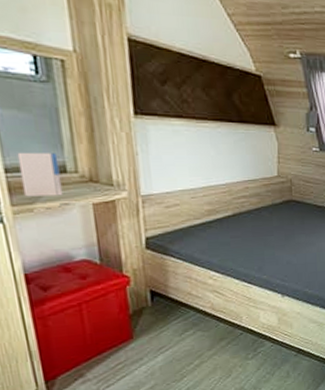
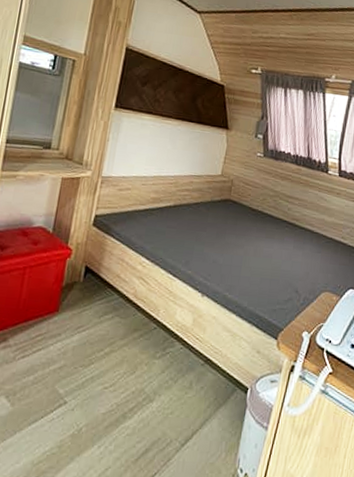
book: present [17,153,64,197] -> none [13,128,48,168]

